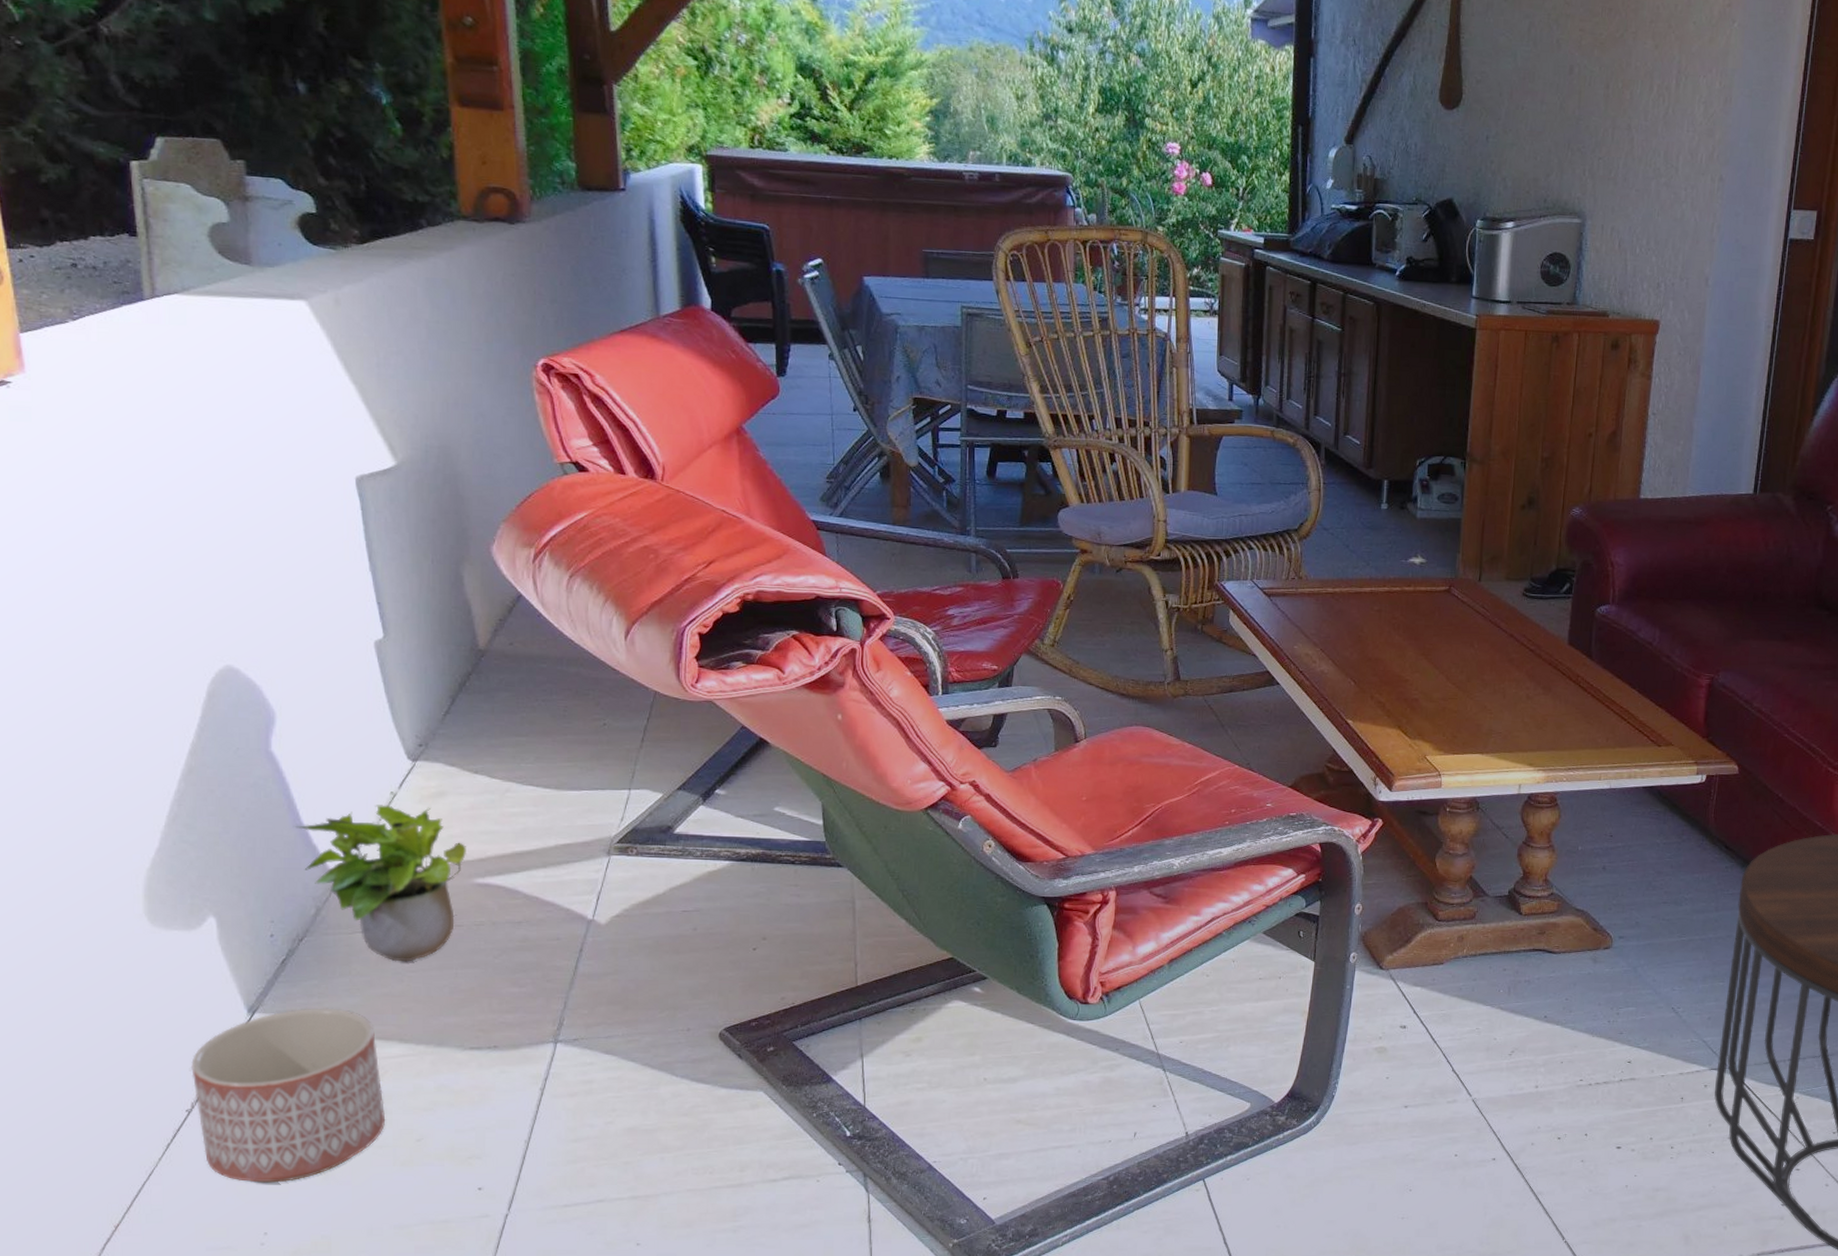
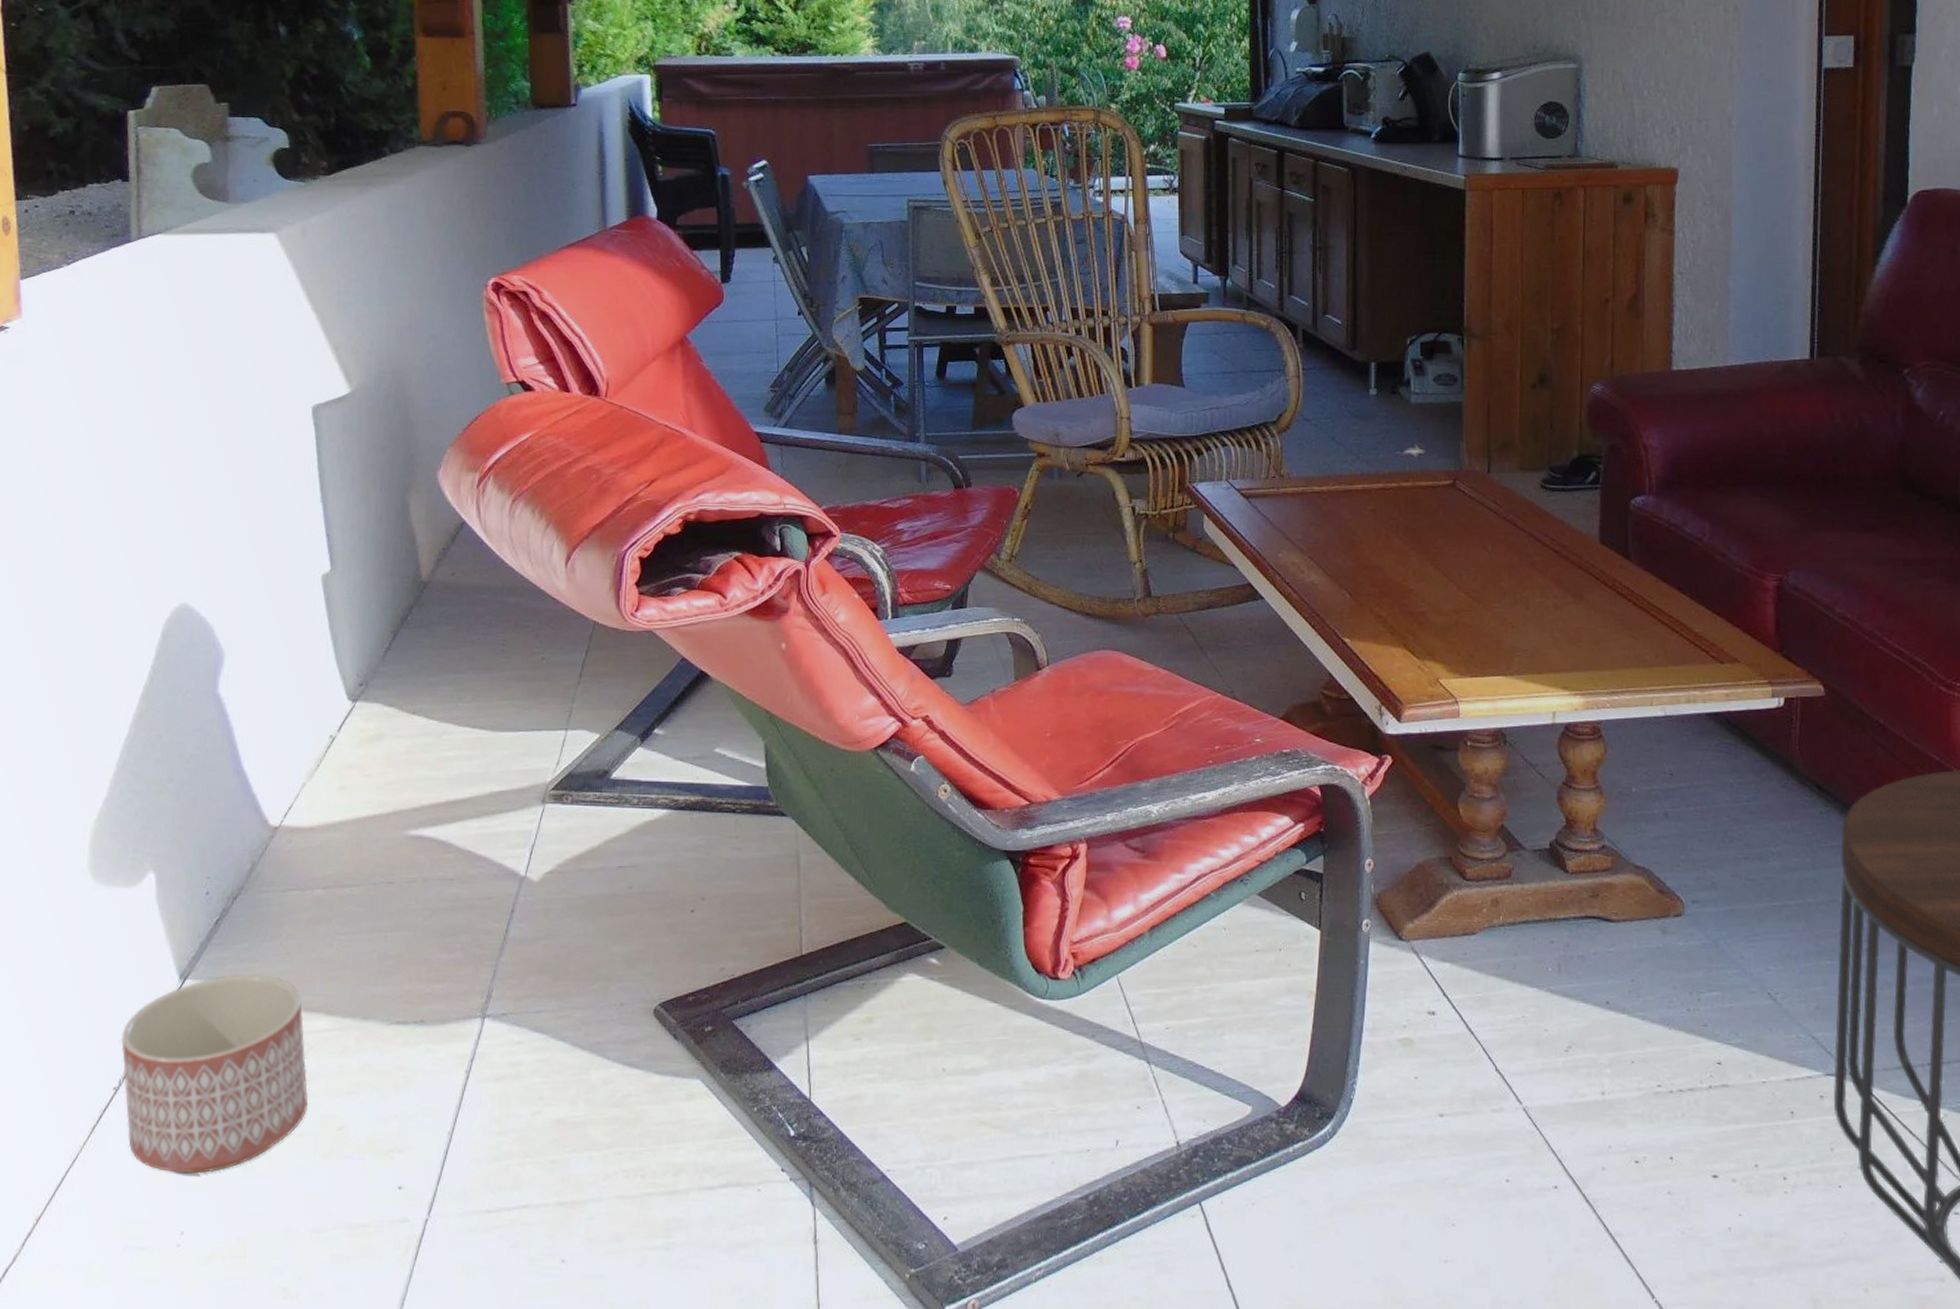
potted plant: present [294,805,466,962] -> none [235,749,401,923]

